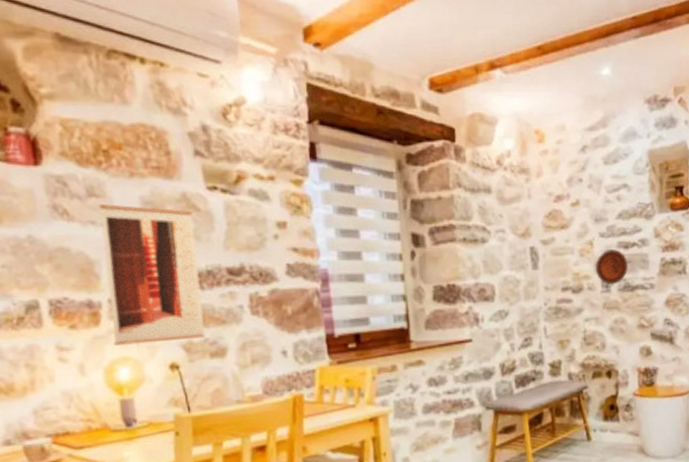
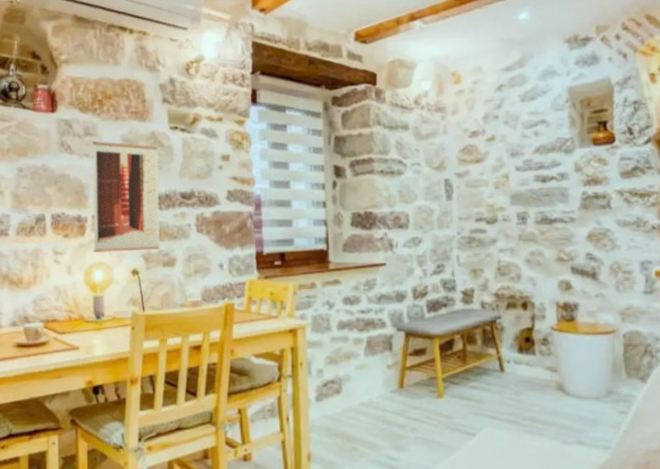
decorative plate: present [596,248,629,285] -> none [511,182,546,218]

